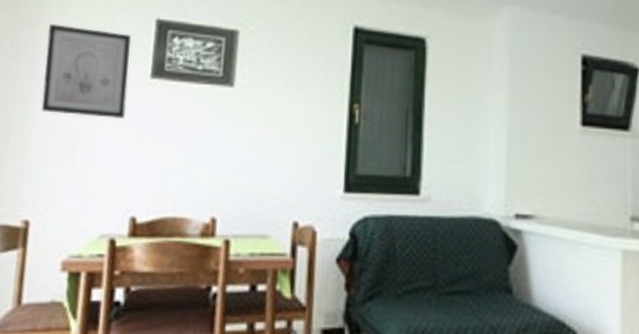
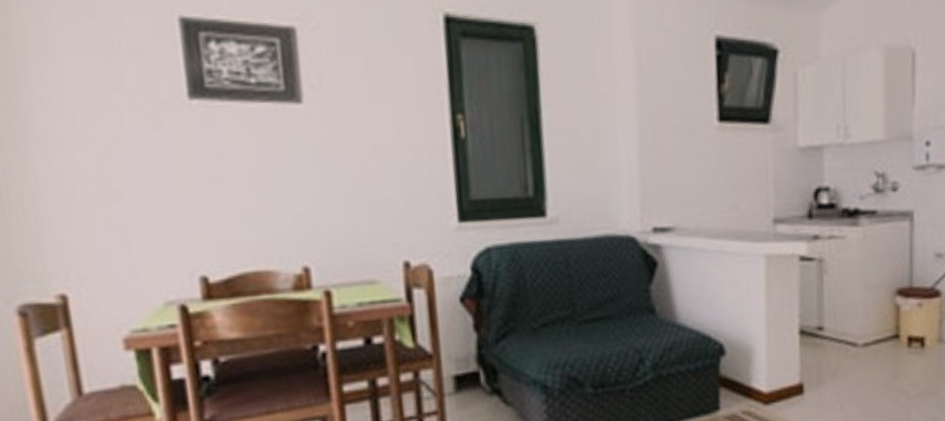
wall art: present [41,23,131,118] -> none [25,30,165,156]

